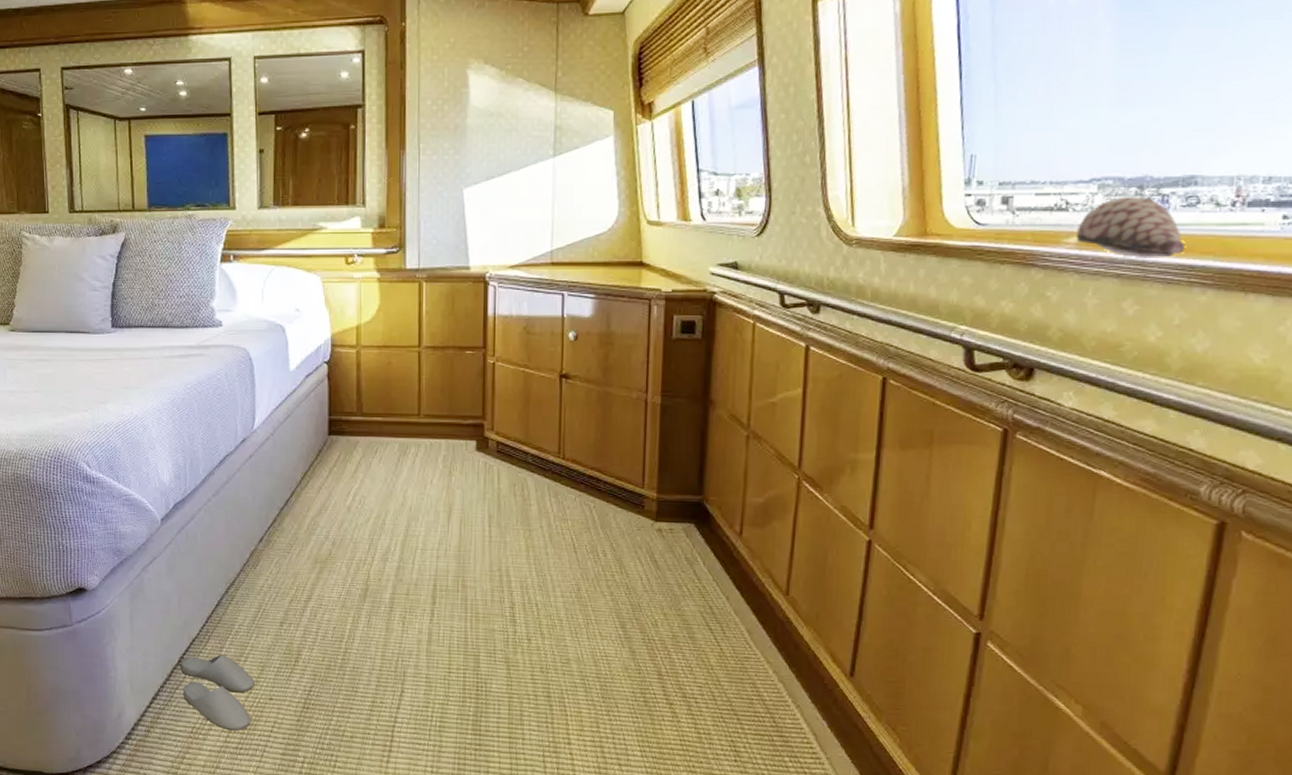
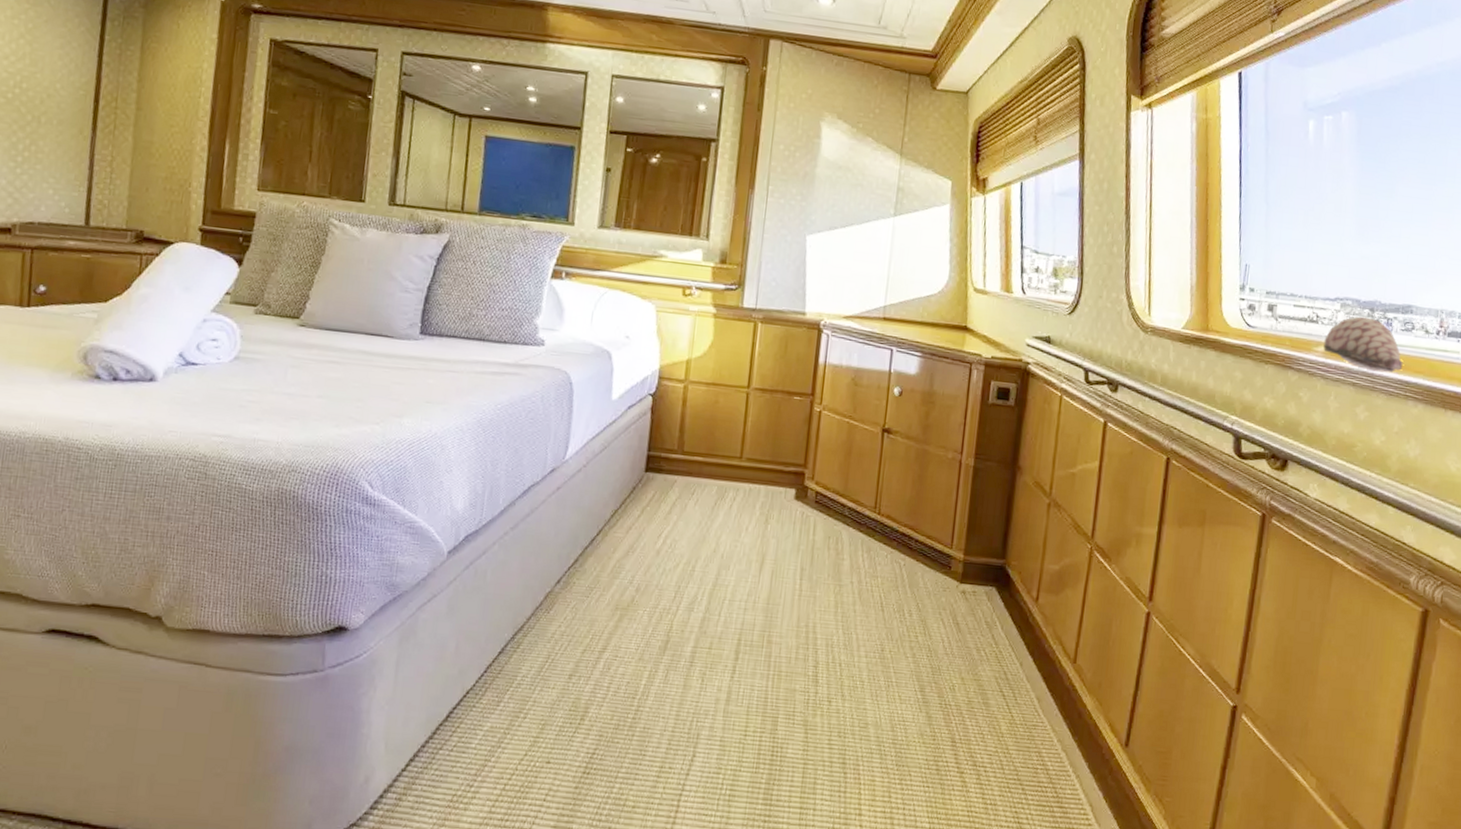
slippers: present [181,654,255,731] -> none [447,709,533,800]

